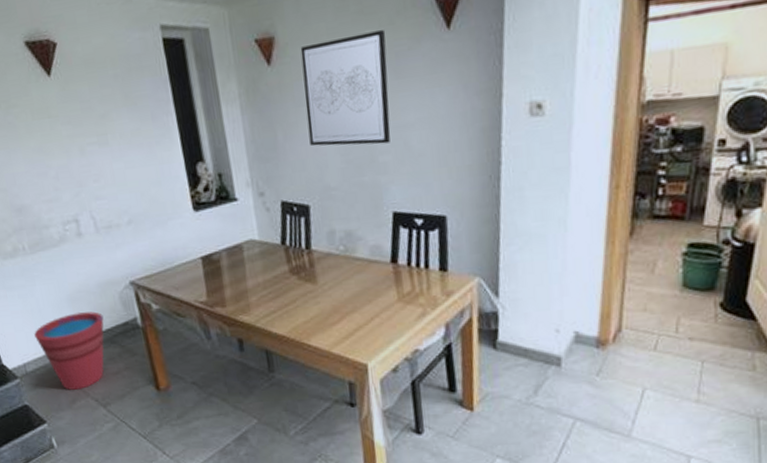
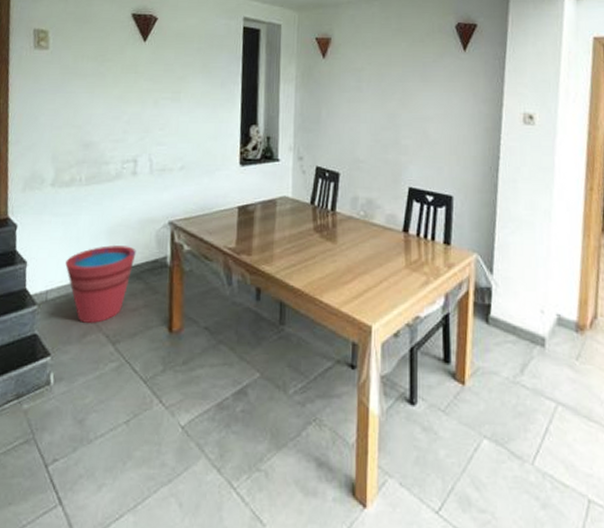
wall art: present [300,29,391,147] -> none [347,44,417,130]

